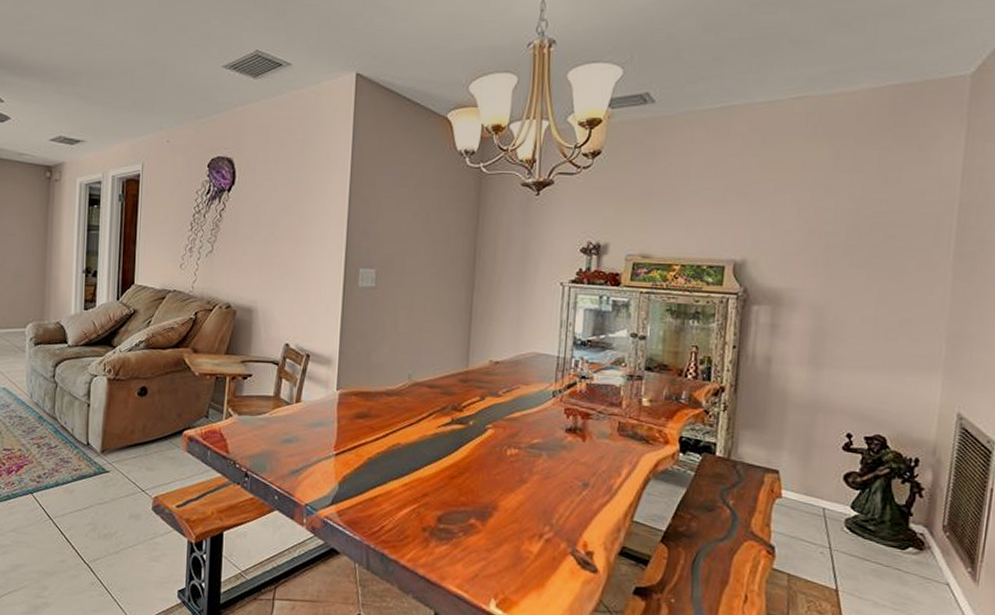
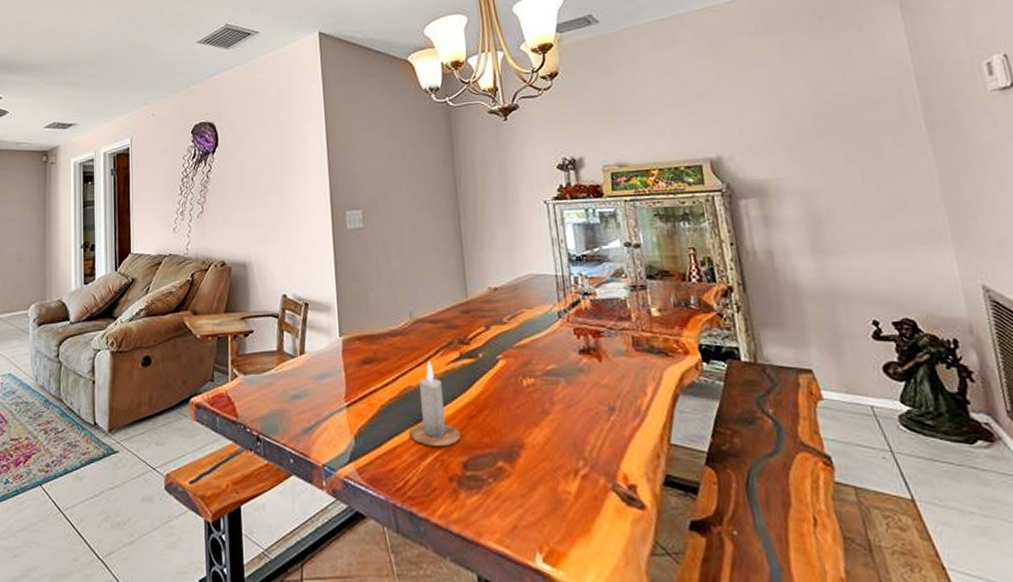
candle: none [392,423,441,500] -> present [409,361,462,447]

